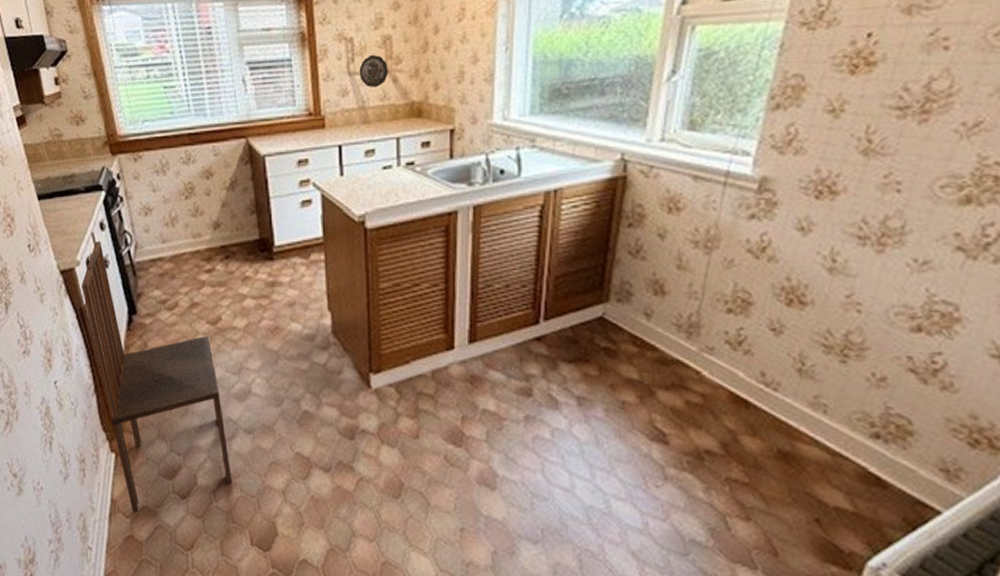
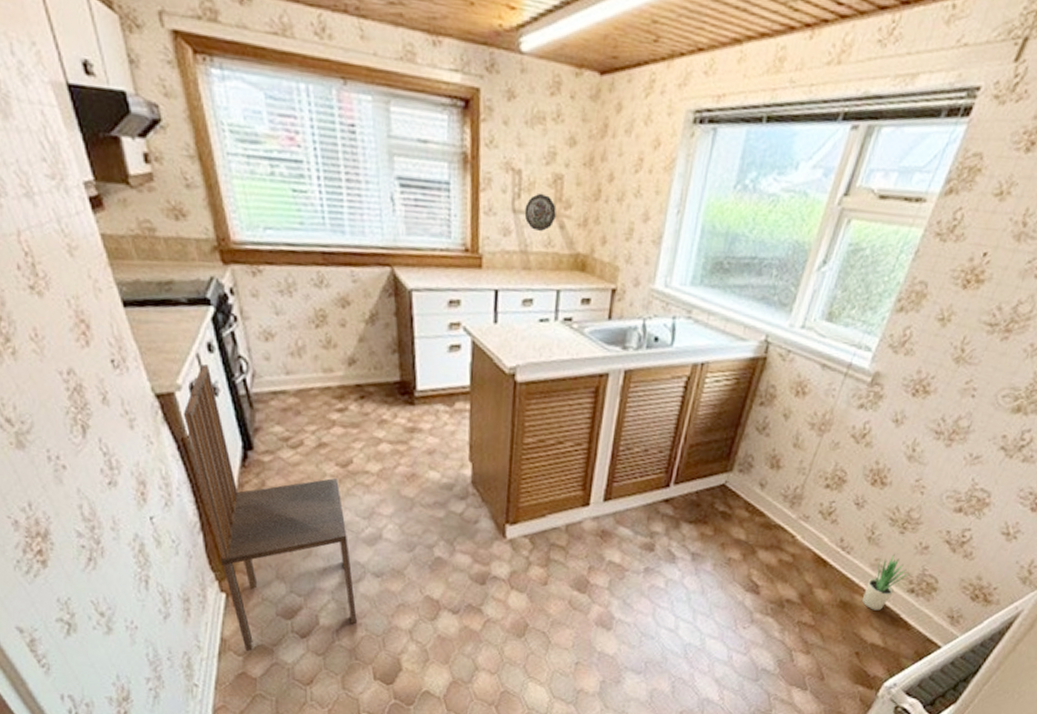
potted plant: none [807,389,866,463] -> present [861,554,909,611]

